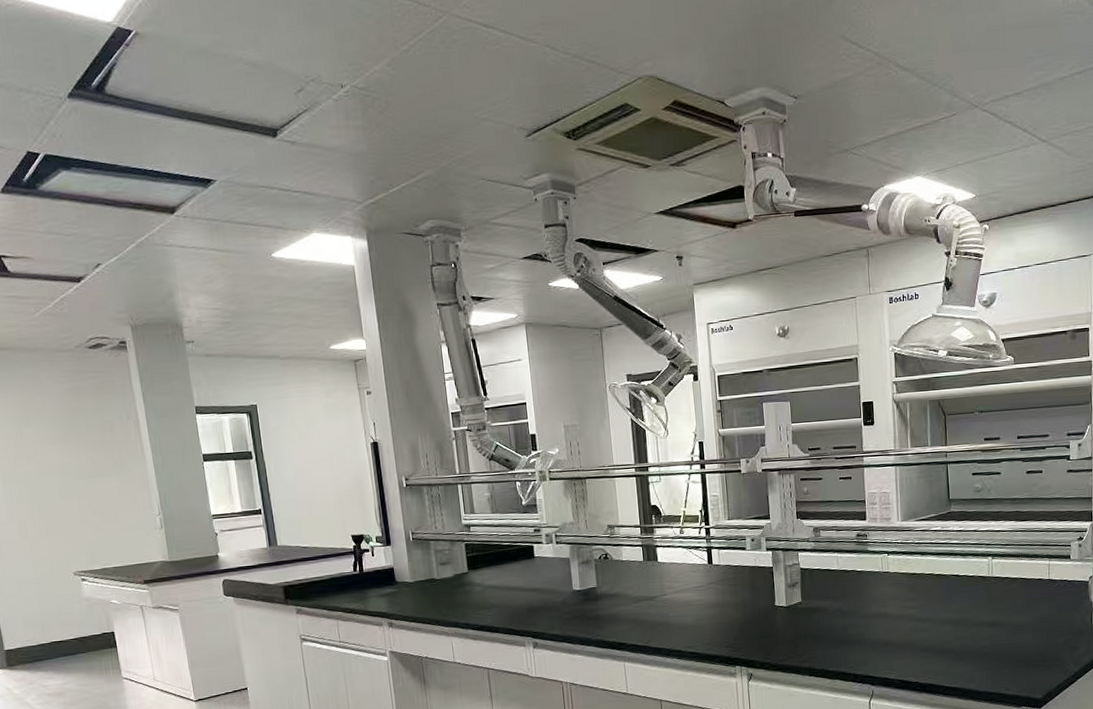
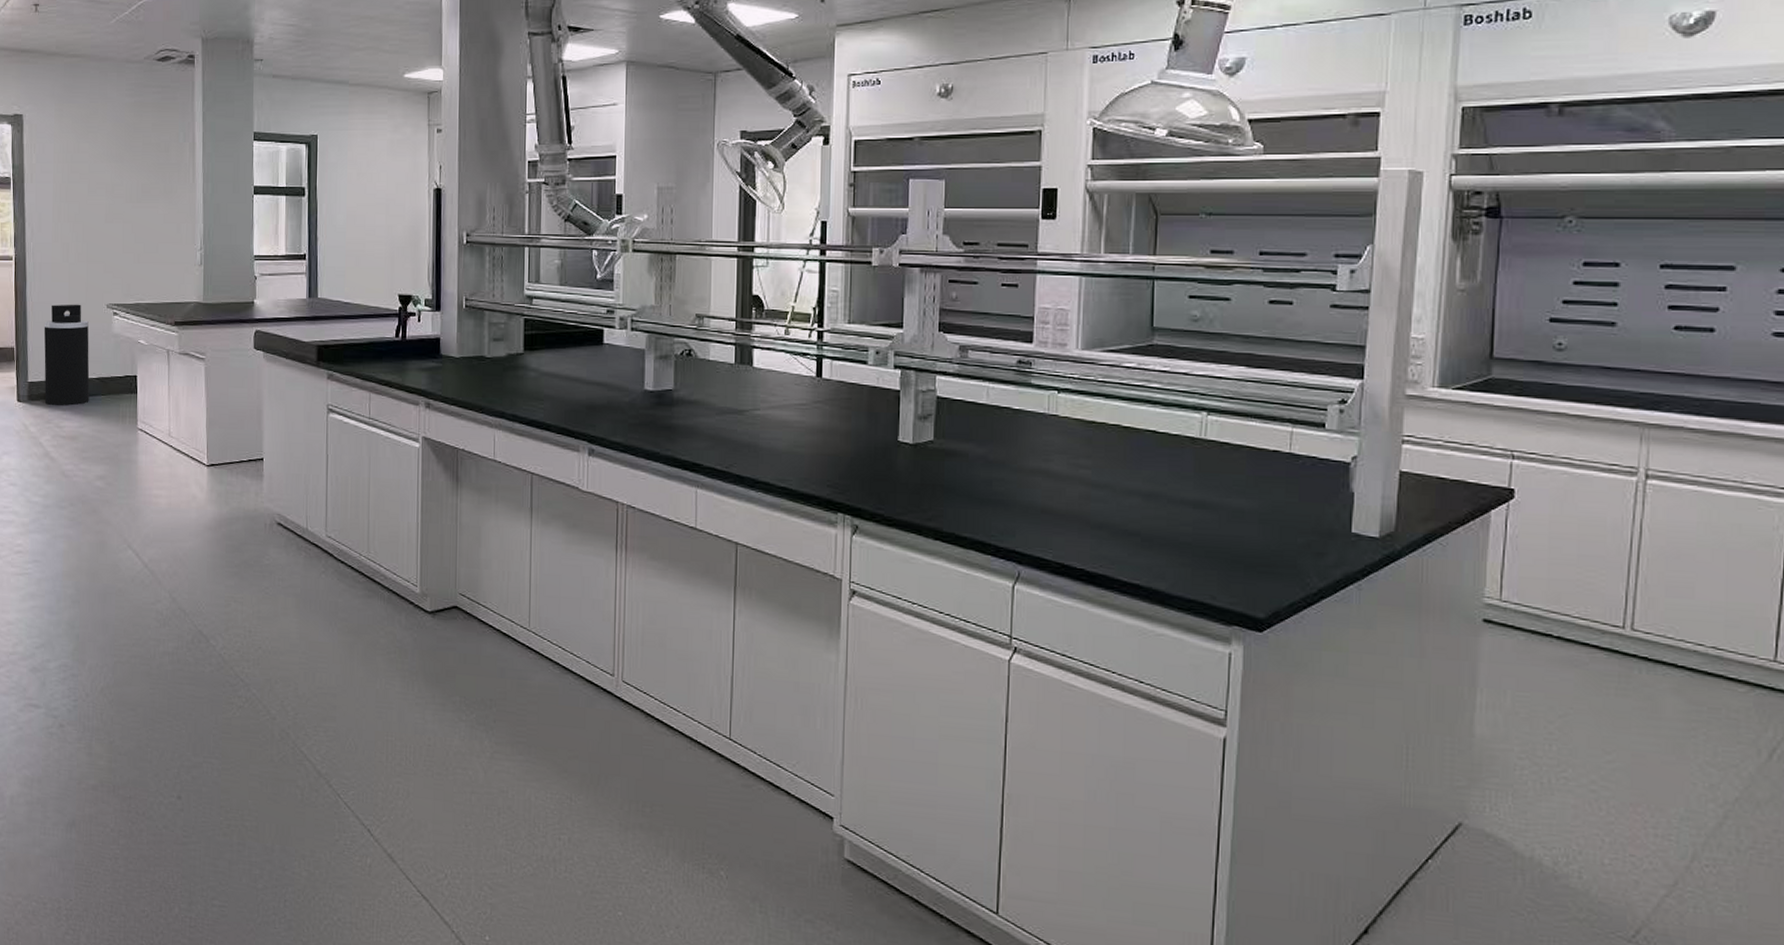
trash can: none [12,575,70,668] -> present [44,304,90,406]

